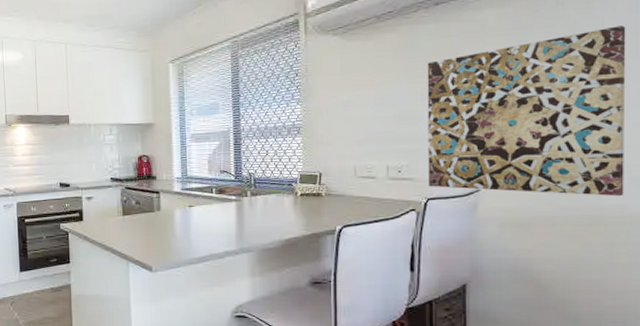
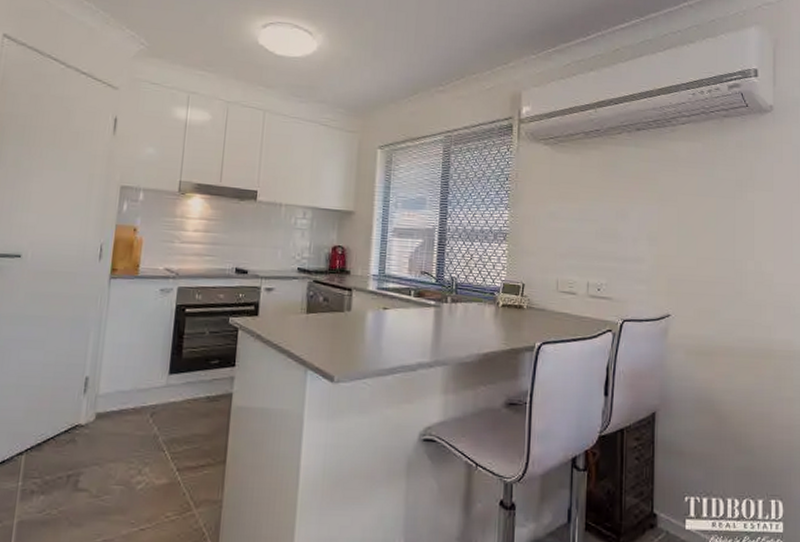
wall art: present [427,25,626,197] -> none [625,173,790,332]

